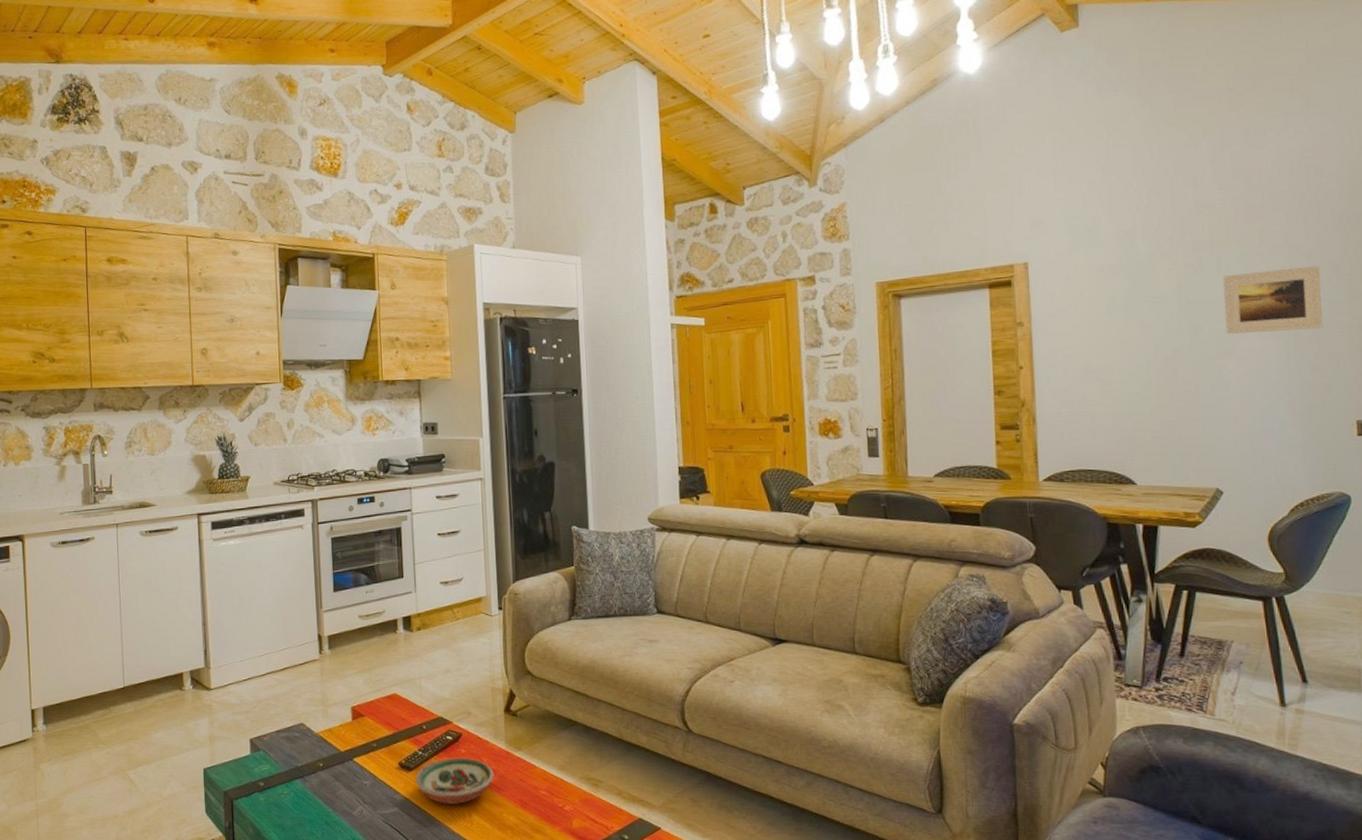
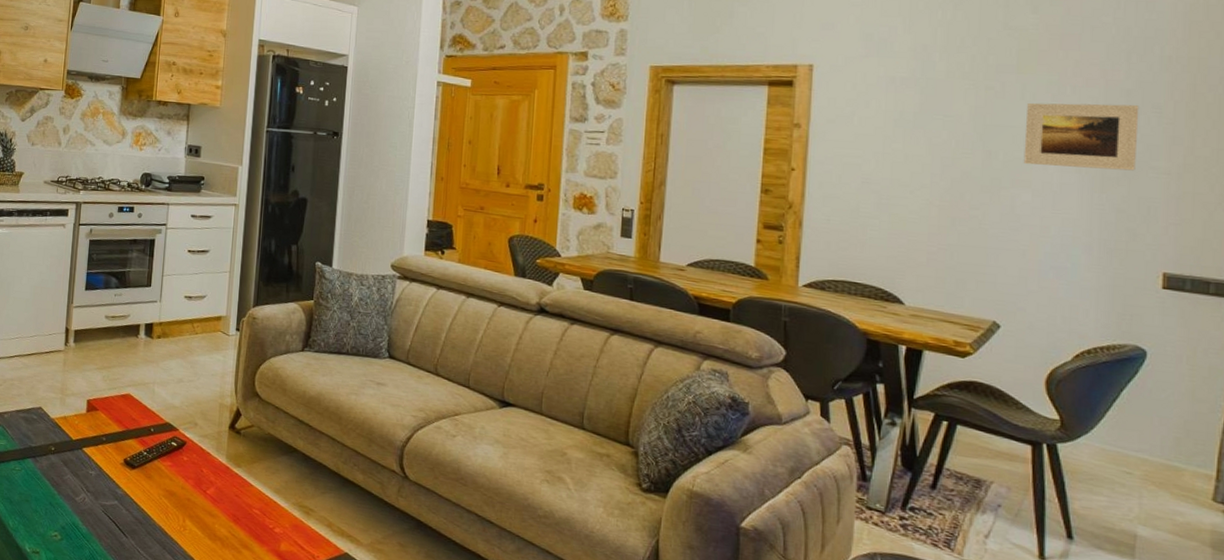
decorative bowl: present [415,757,494,804] -> none [137,462,212,508]

